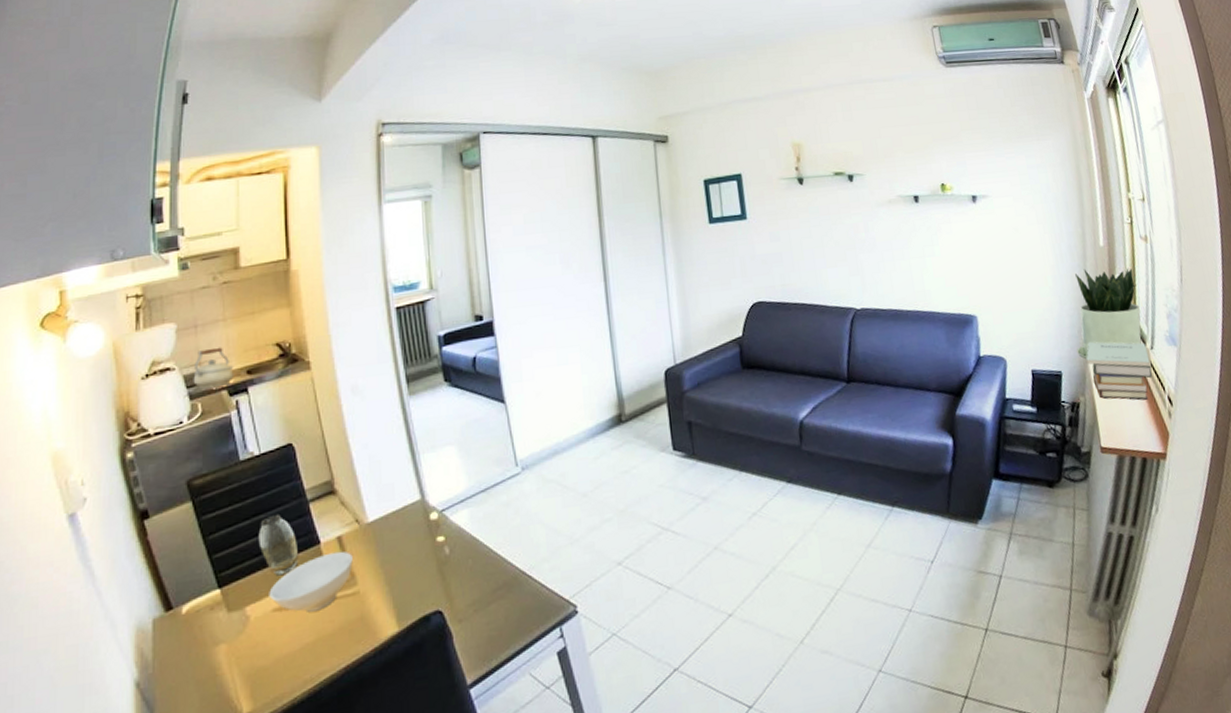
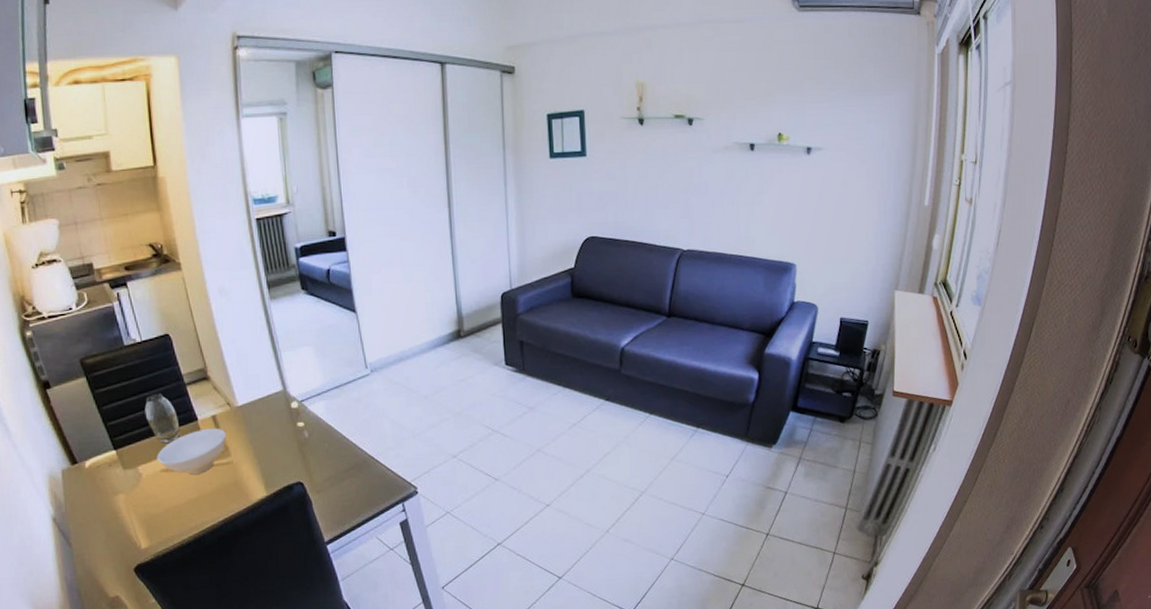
kettle: present [193,347,234,390] -> none [77,244,114,281]
planter: present [1075,268,1142,360] -> none [885,227,953,312]
books: present [1085,341,1152,400] -> none [892,295,955,352]

